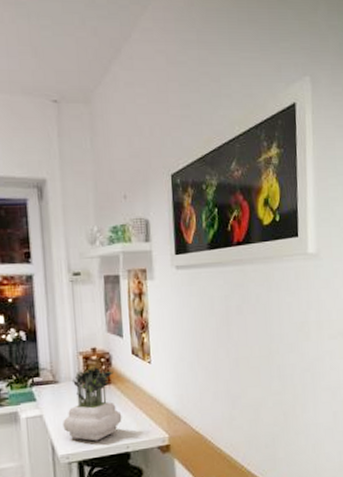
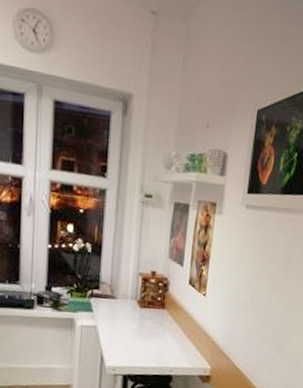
potted plant: present [63,366,122,441] -> none [114,289,170,360]

